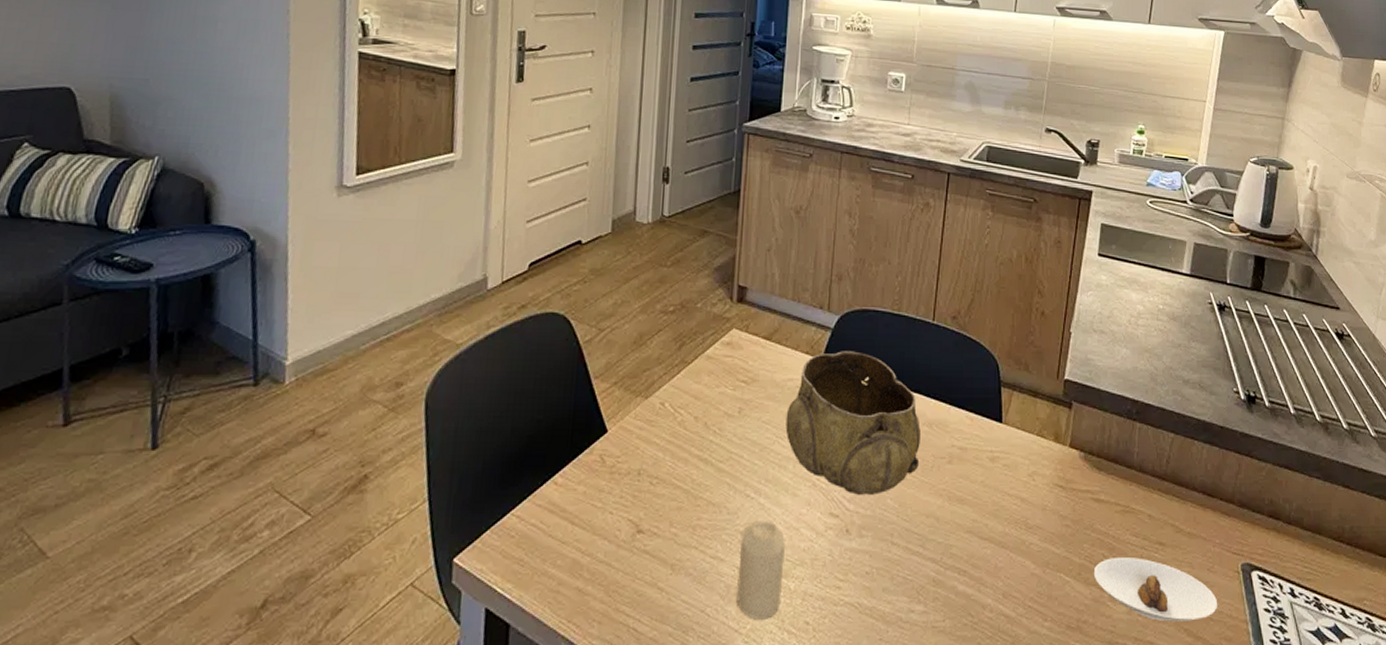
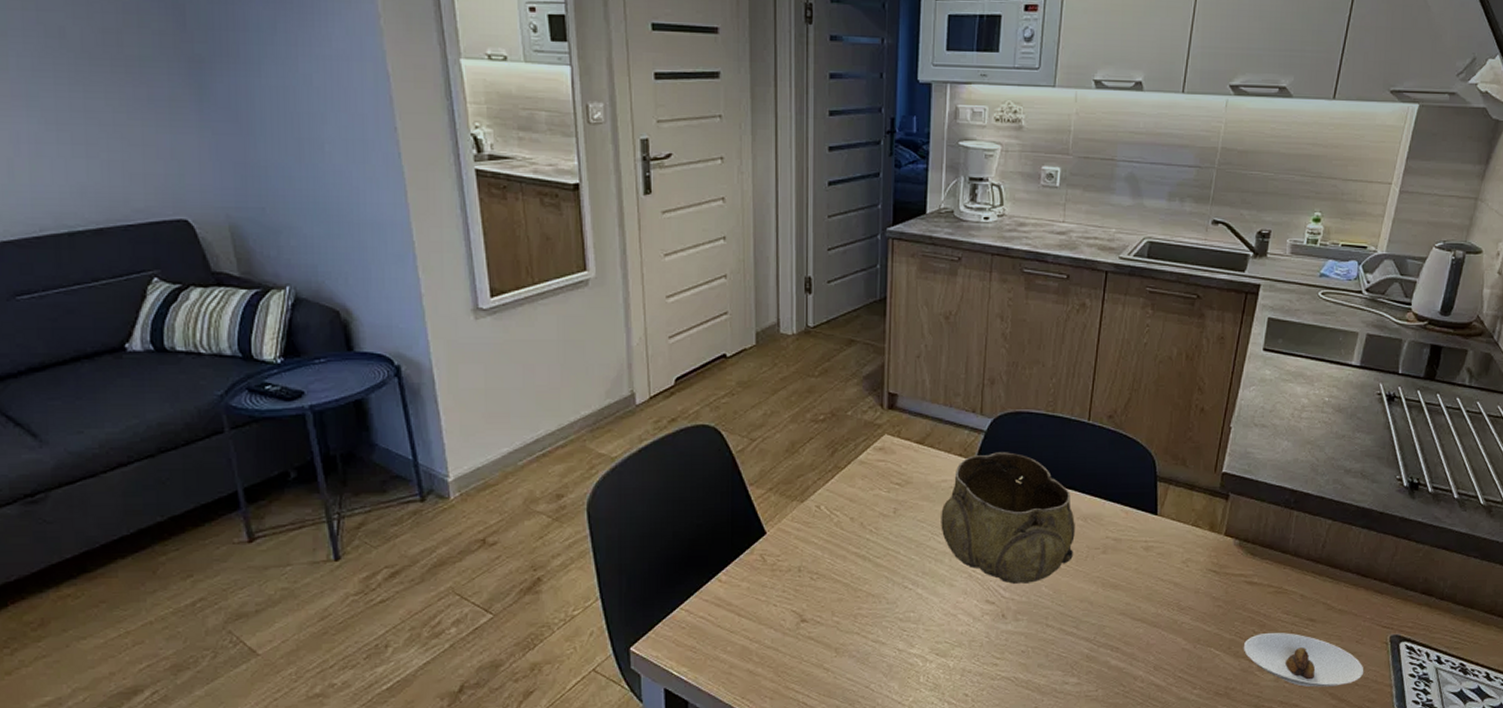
candle: present [737,521,785,620] -> none [899,609,943,693]

